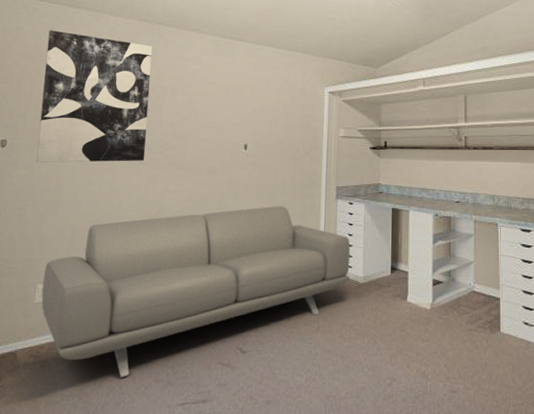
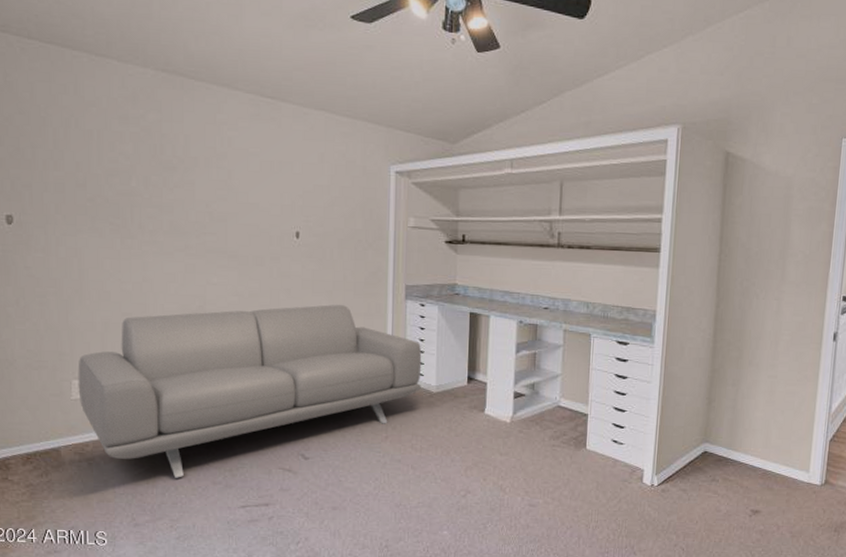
wall art: present [36,30,152,163] -> none [44,78,179,247]

